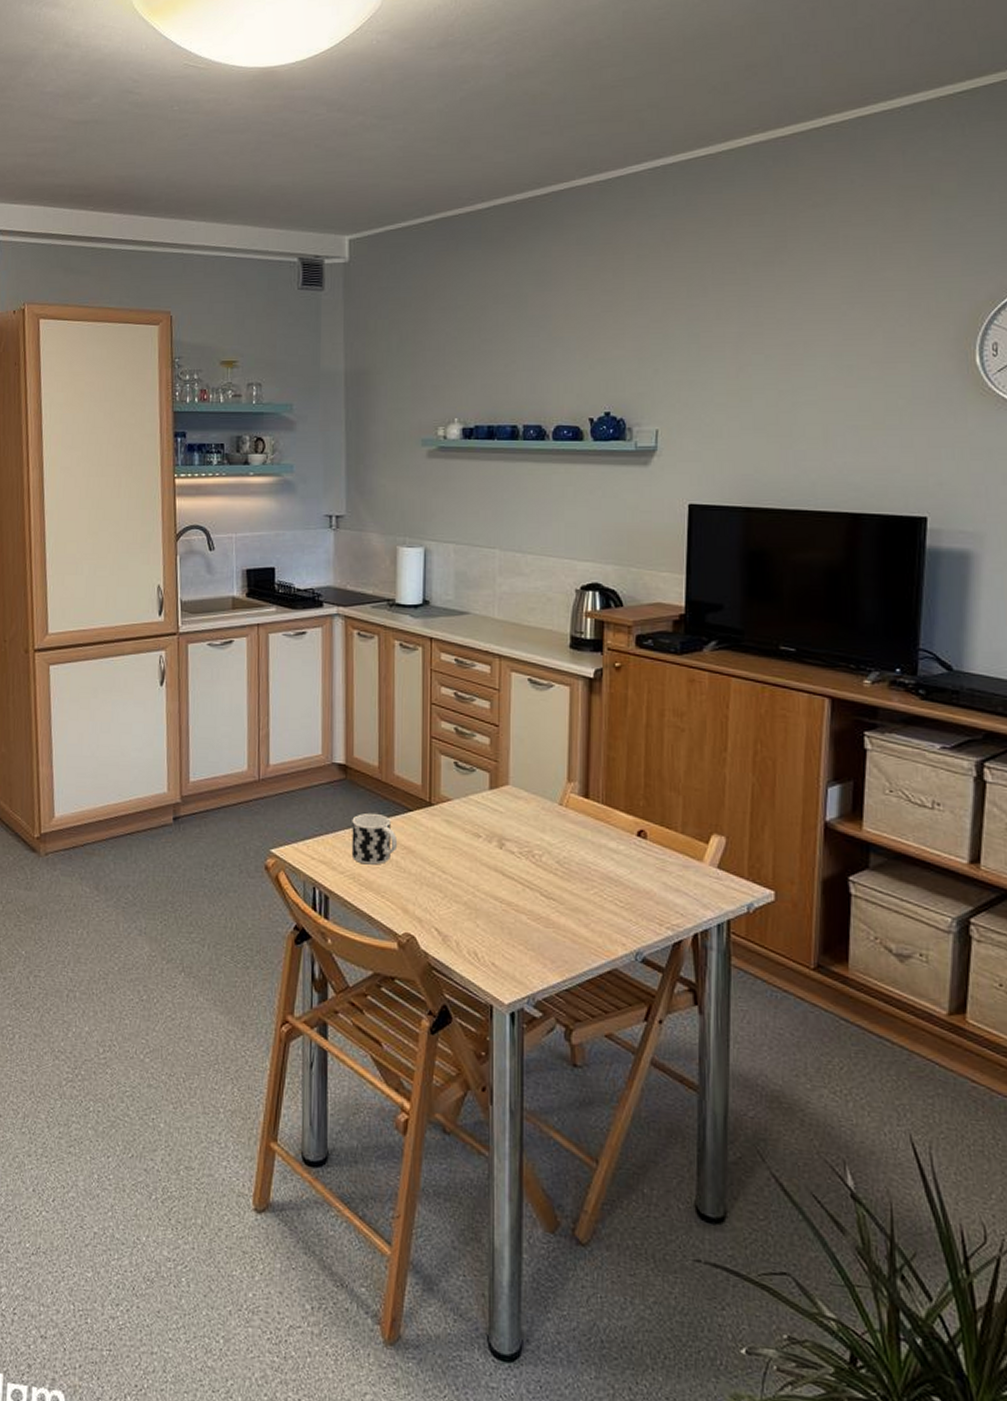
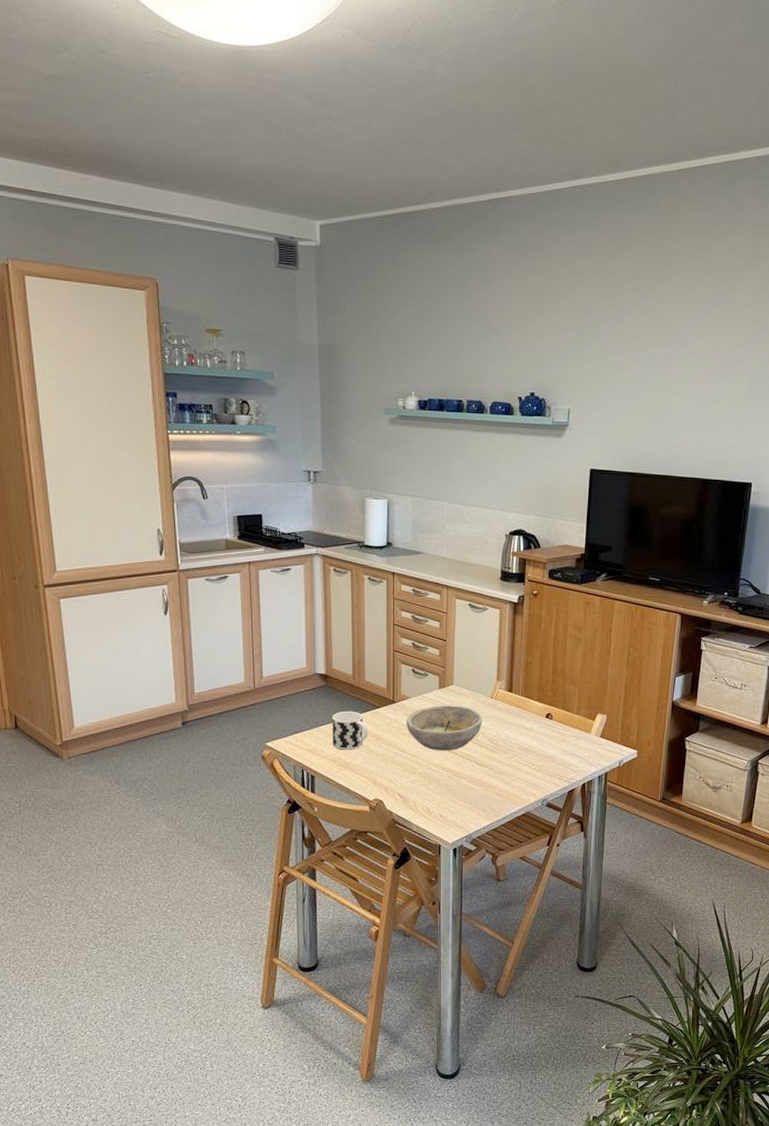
bowl: none [447,811,549,875] -> present [406,705,483,751]

